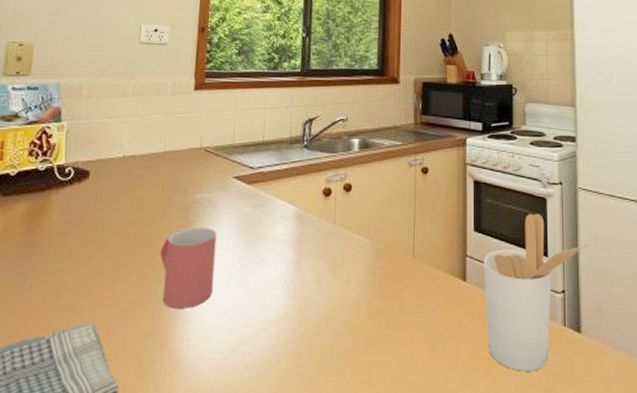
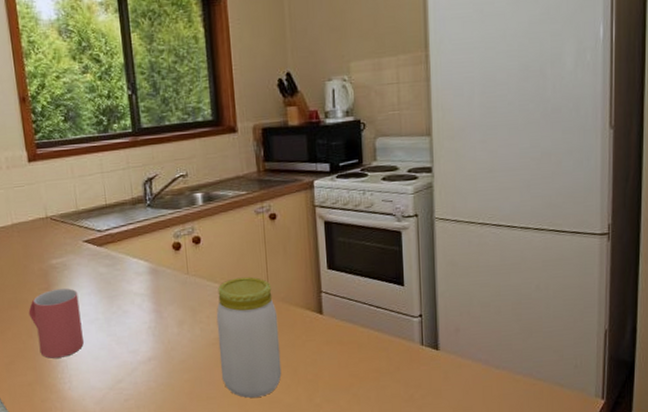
jar: none [354,232,421,375] -> present [216,276,282,398]
utensil holder: present [484,213,589,372] -> none [339,246,447,386]

